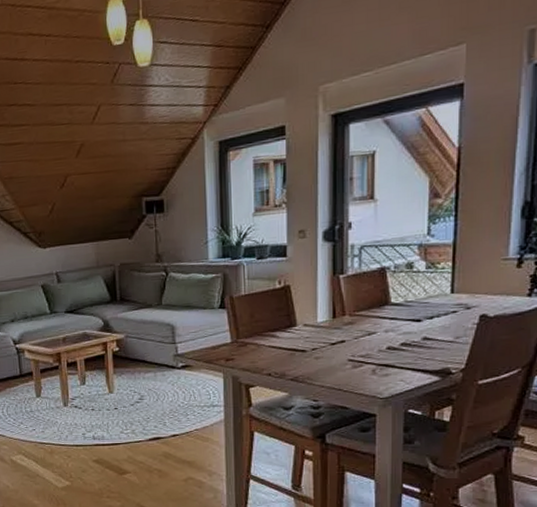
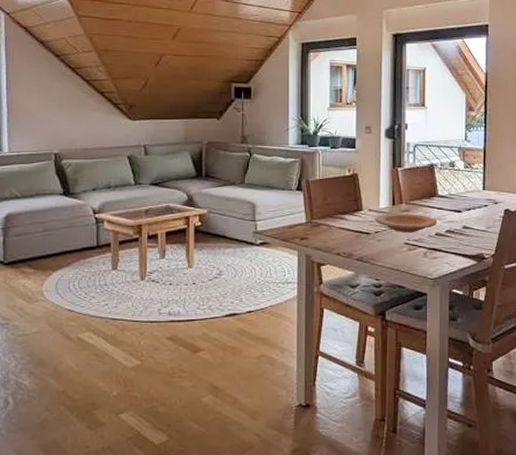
plate: none [312,326,390,348] -> present [375,214,438,232]

